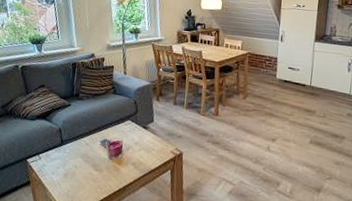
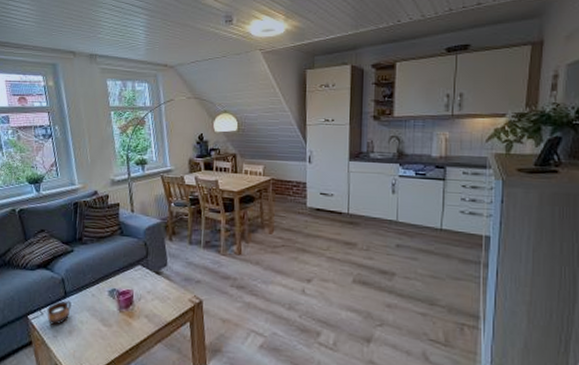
cup: none [44,148,67,168] -> present [47,300,71,325]

